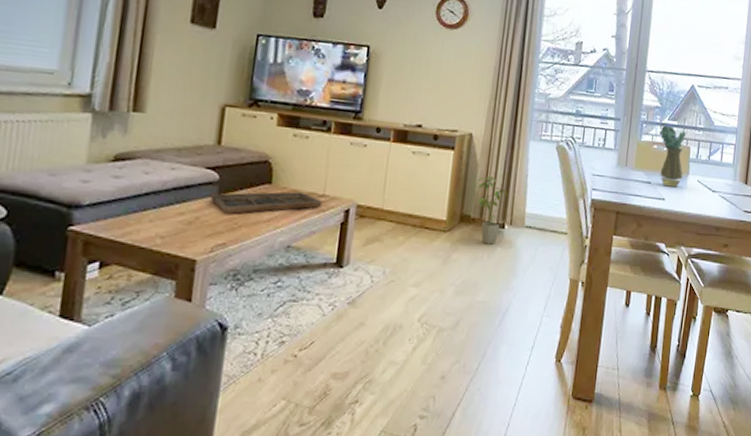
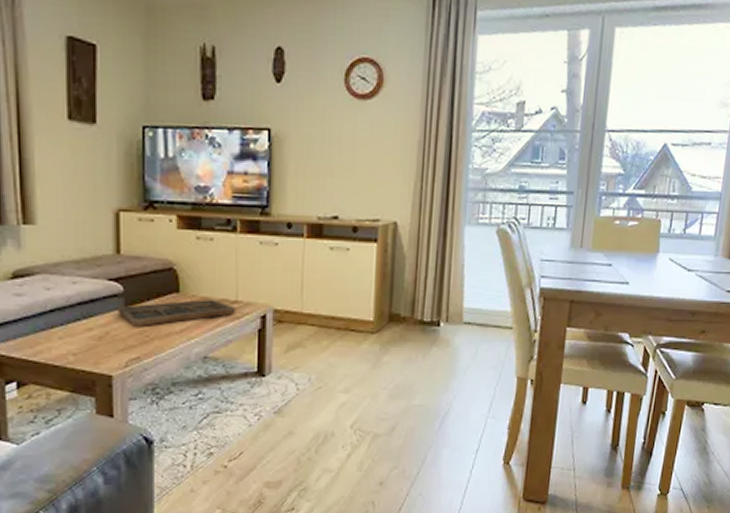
house plant: present [475,177,508,245] -> none [404,270,442,344]
vase: present [659,121,686,188] -> none [622,191,656,269]

